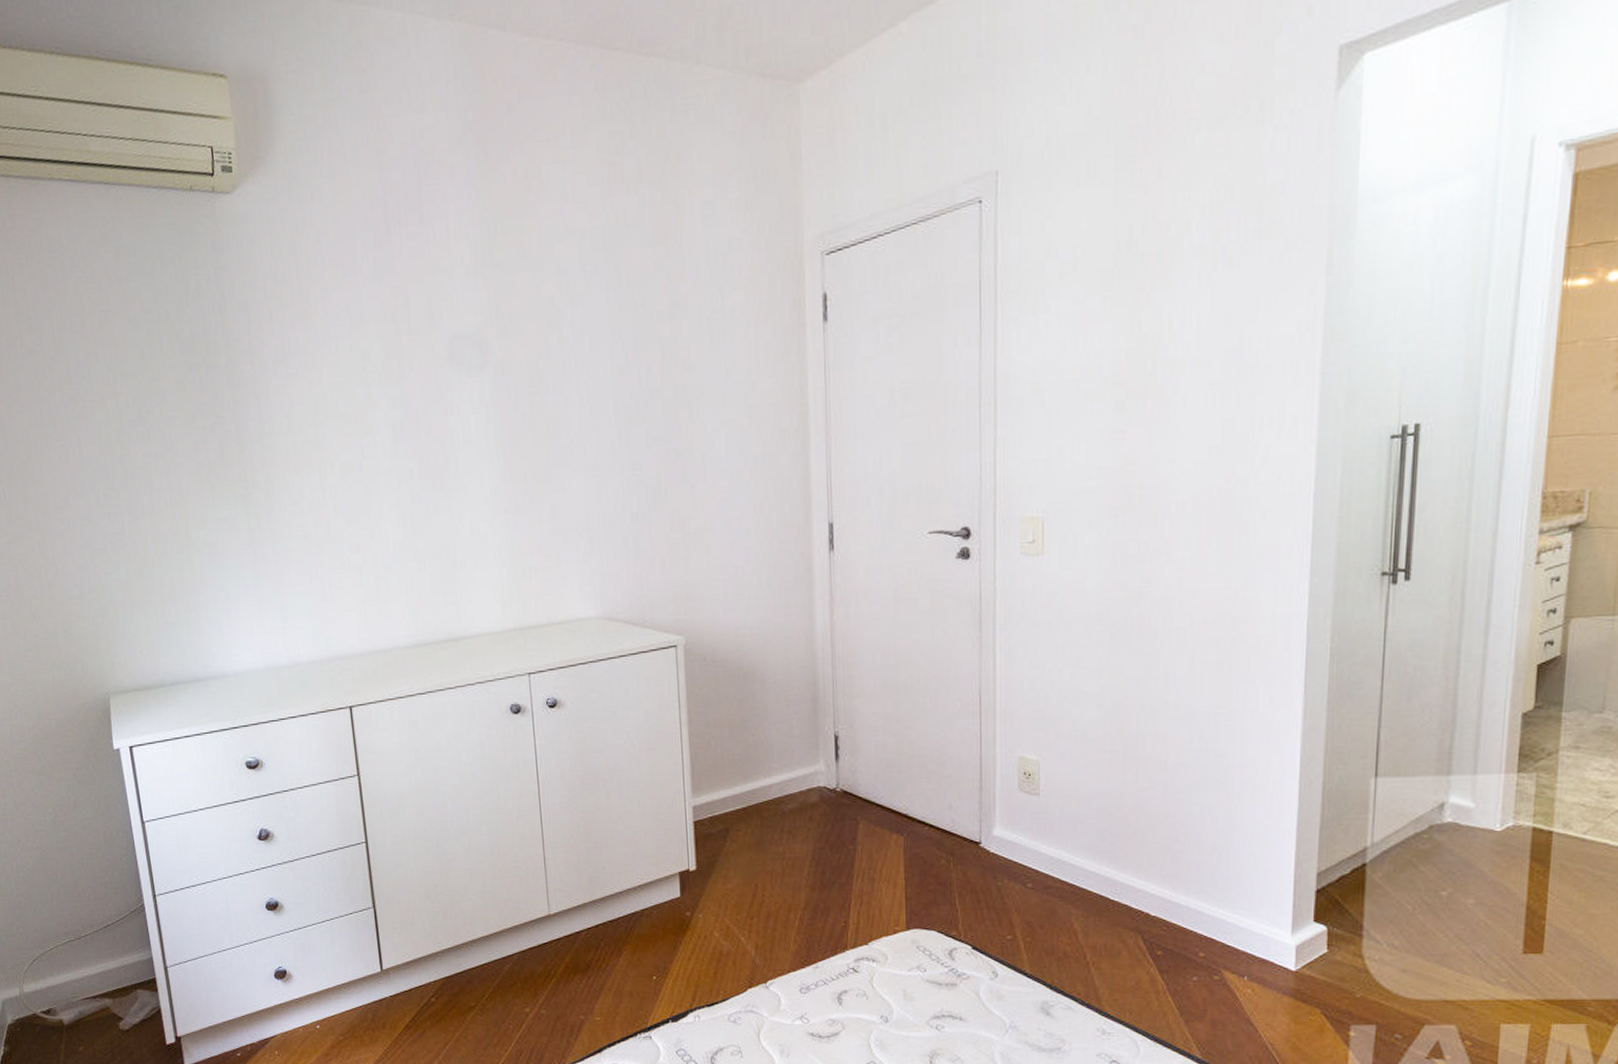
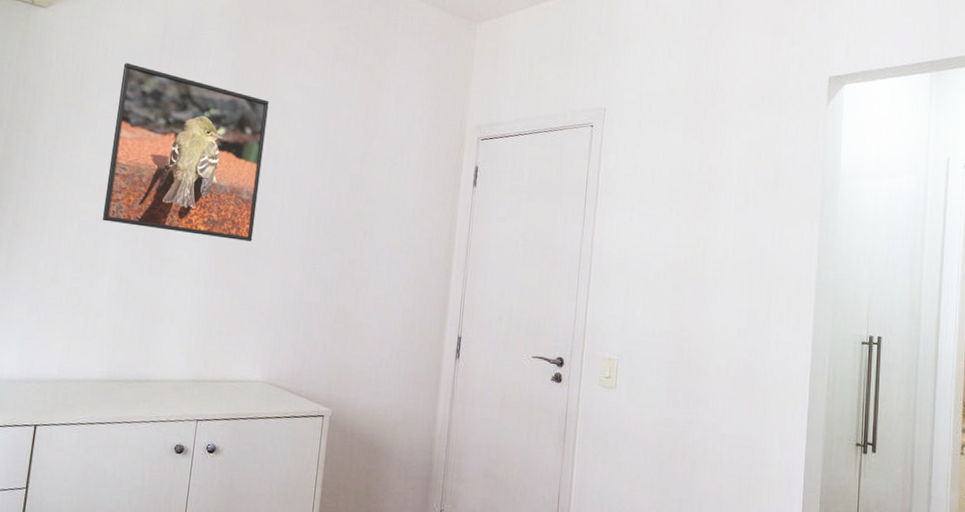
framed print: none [344,245,551,458] -> present [102,62,269,242]

